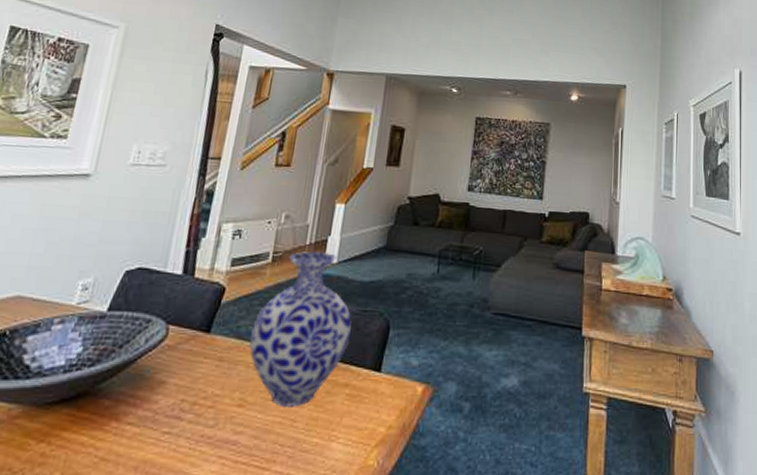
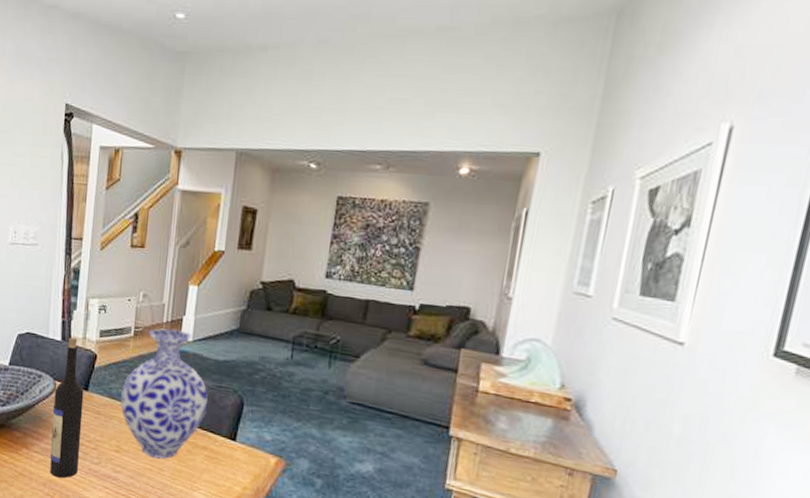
wine bottle: none [146,269,205,455] -> present [50,337,84,479]

